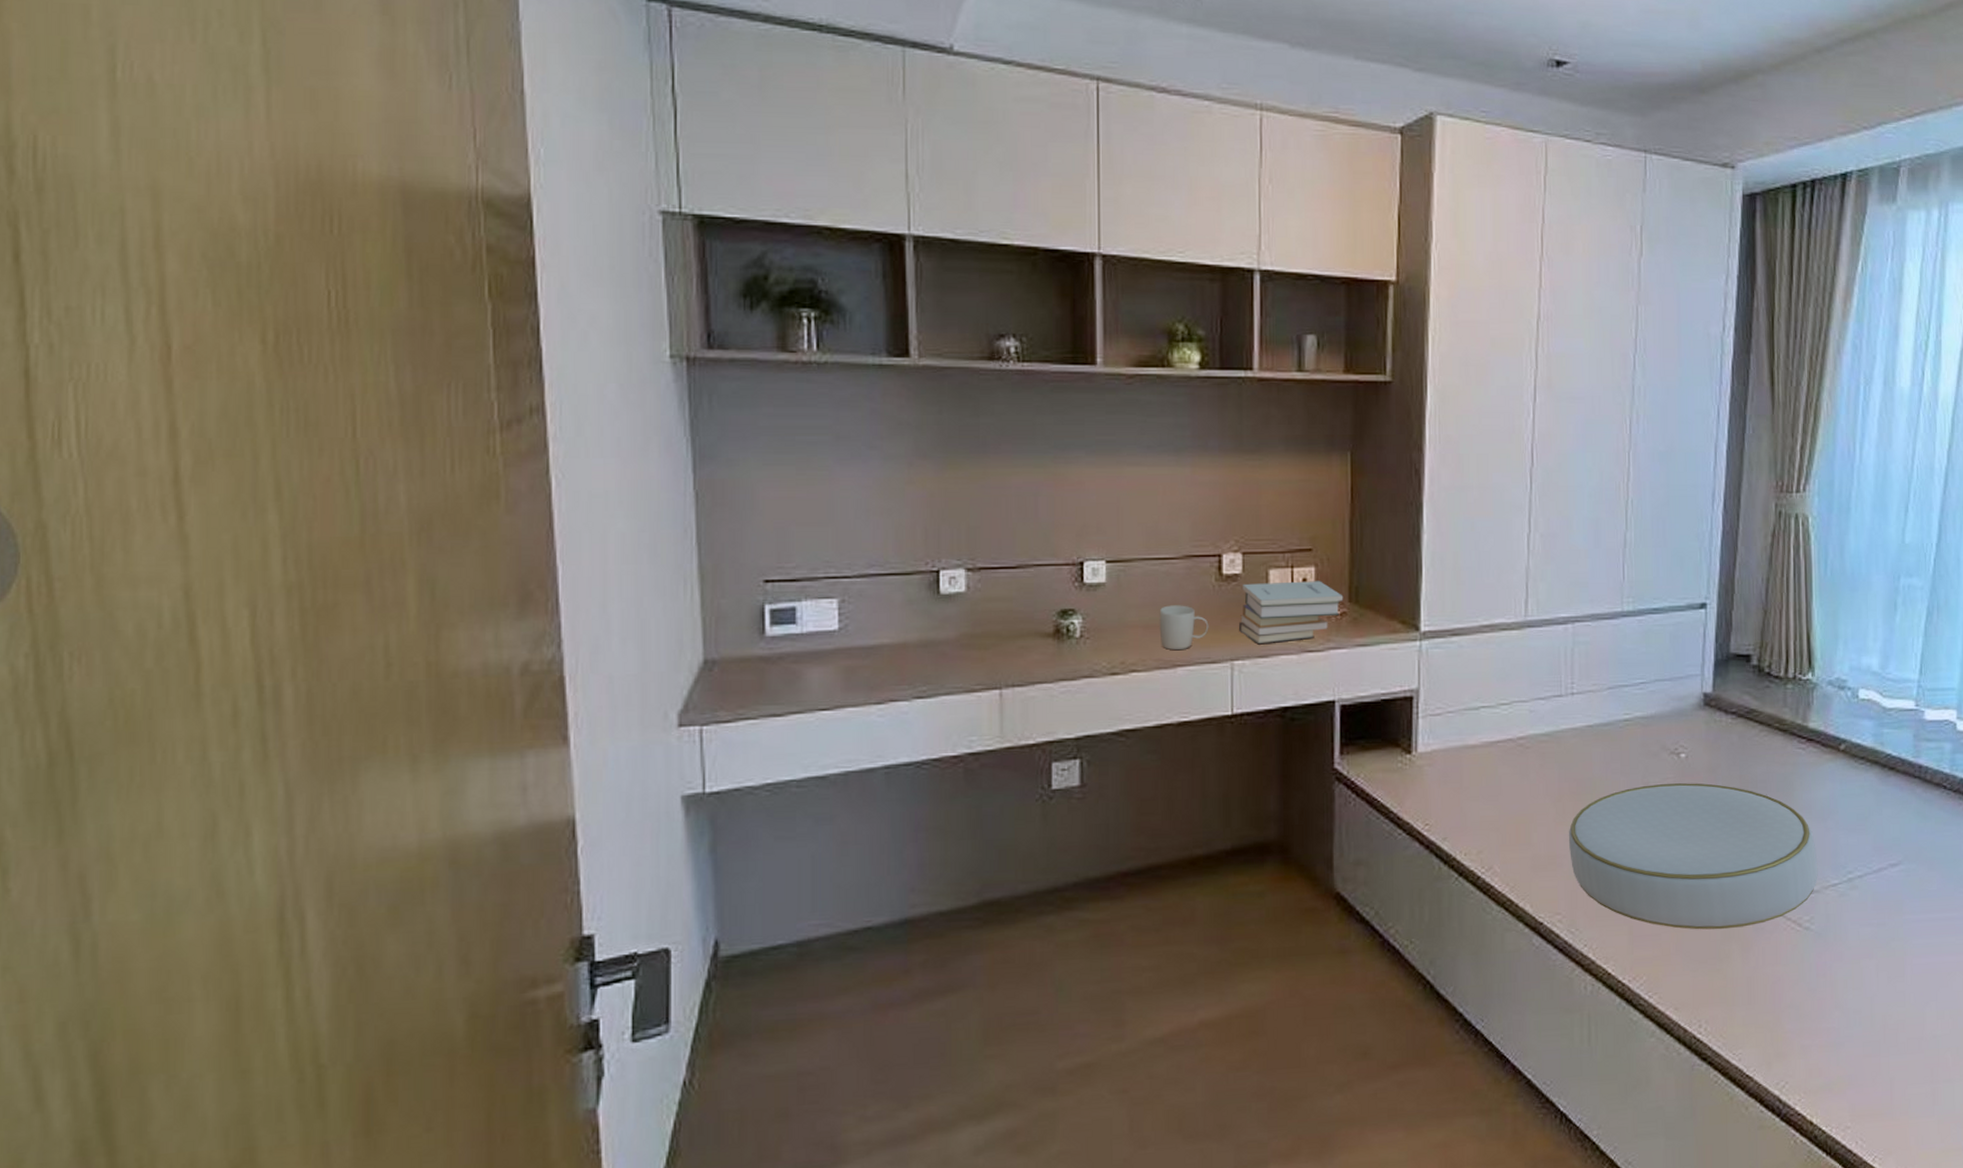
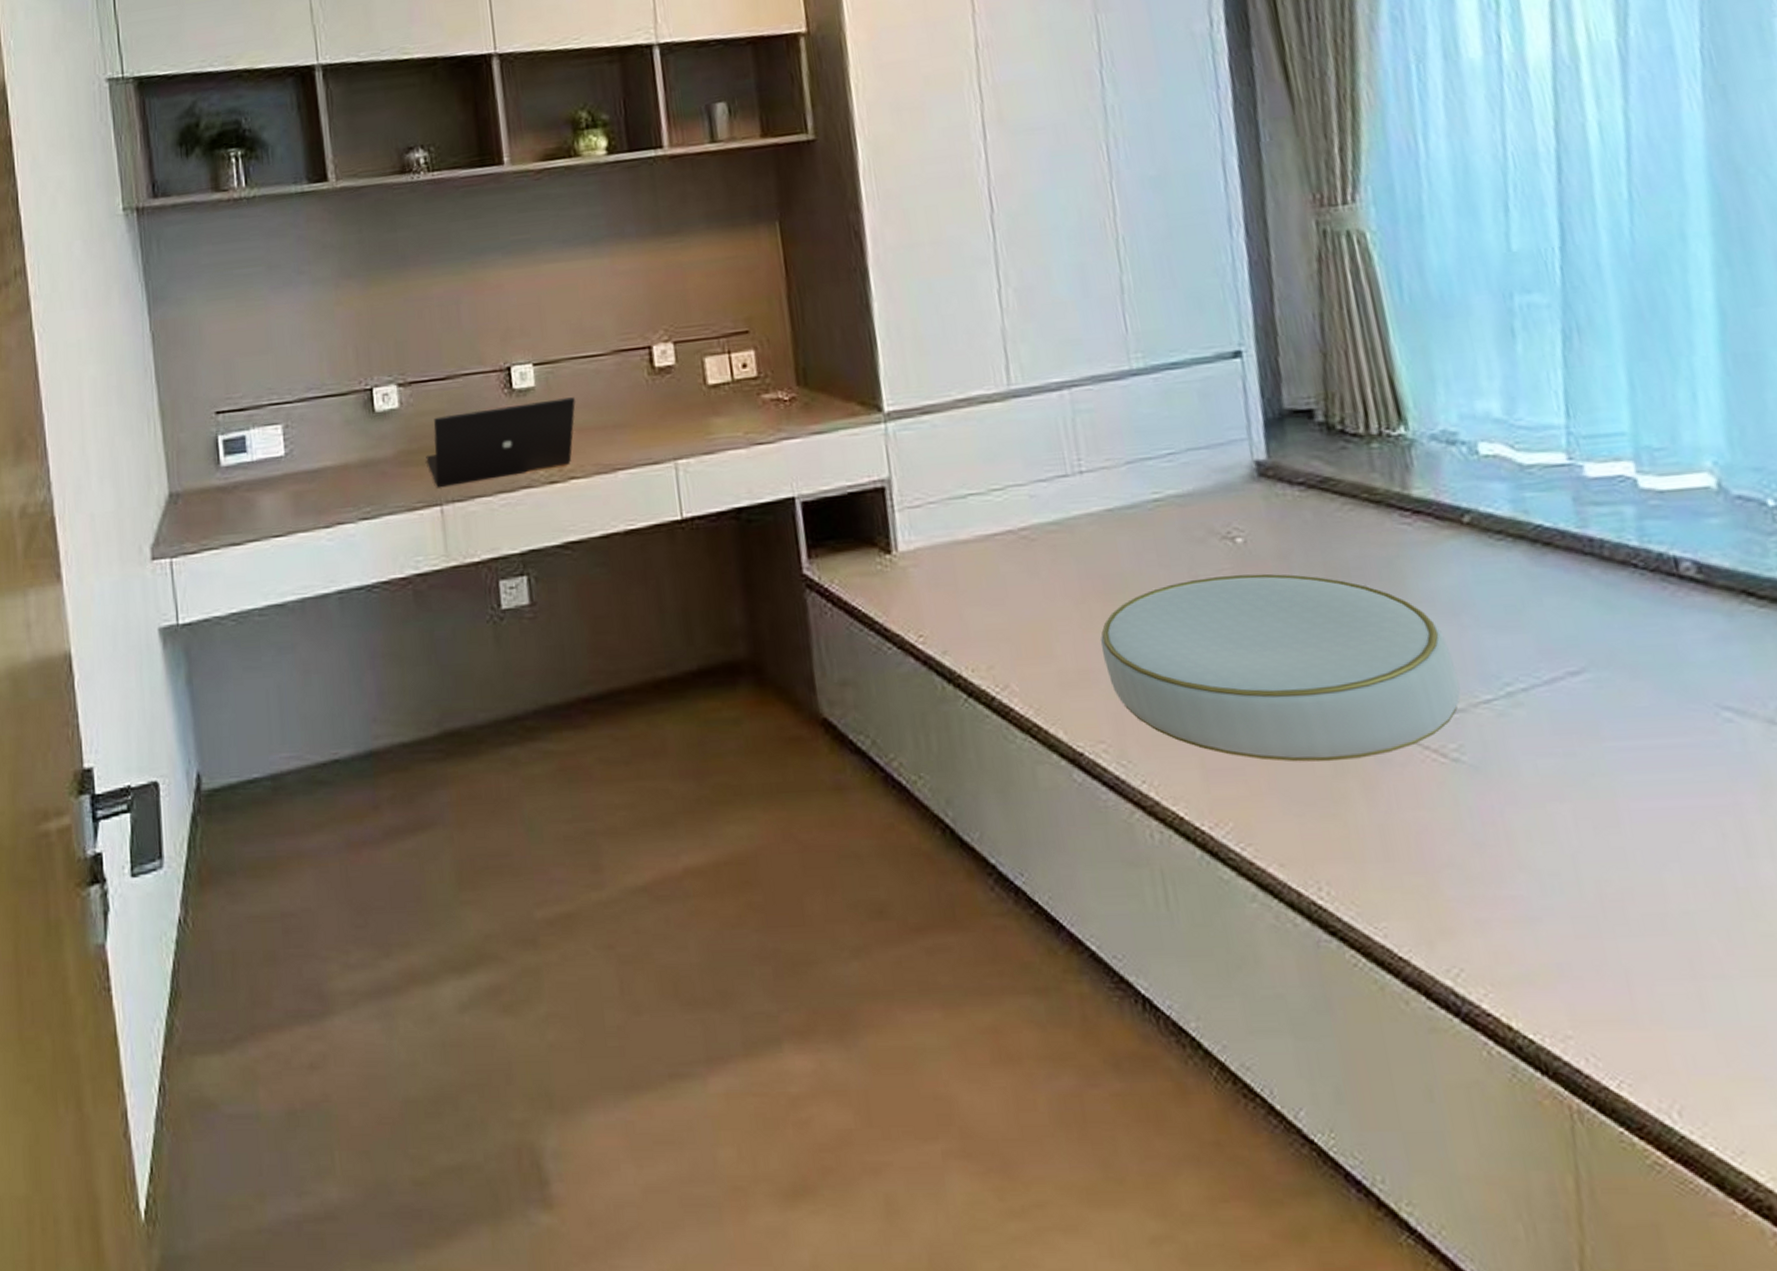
laptop: none [989,596,1143,671] -> present [426,397,576,487]
mug: present [1159,605,1209,651] -> none [592,403,647,453]
books: present [1239,581,1344,645] -> none [677,365,791,441]

